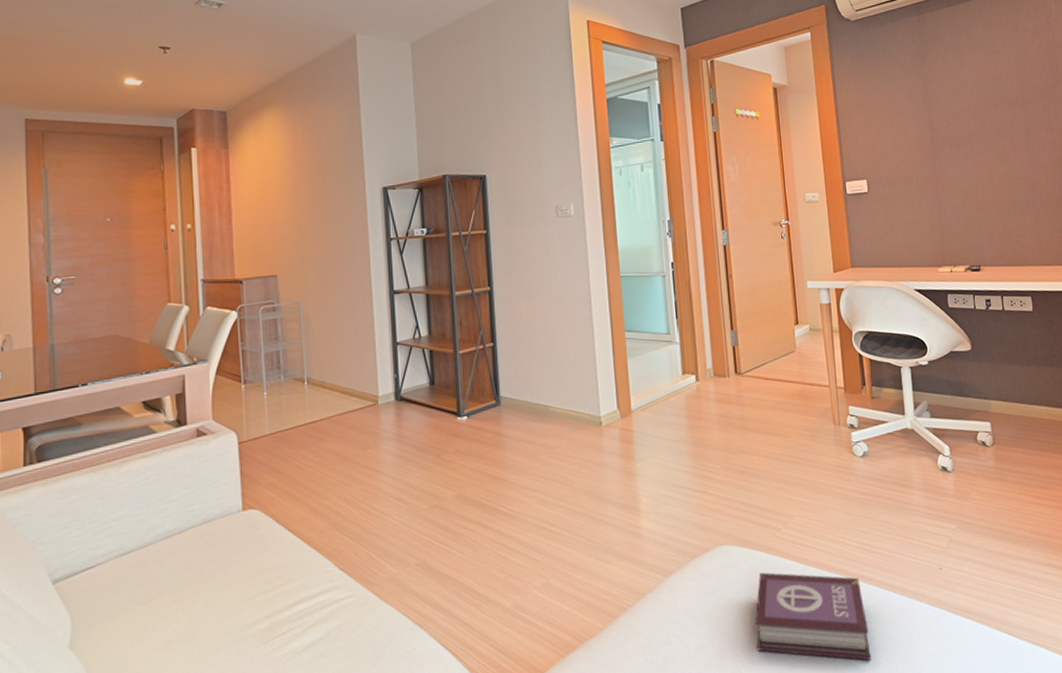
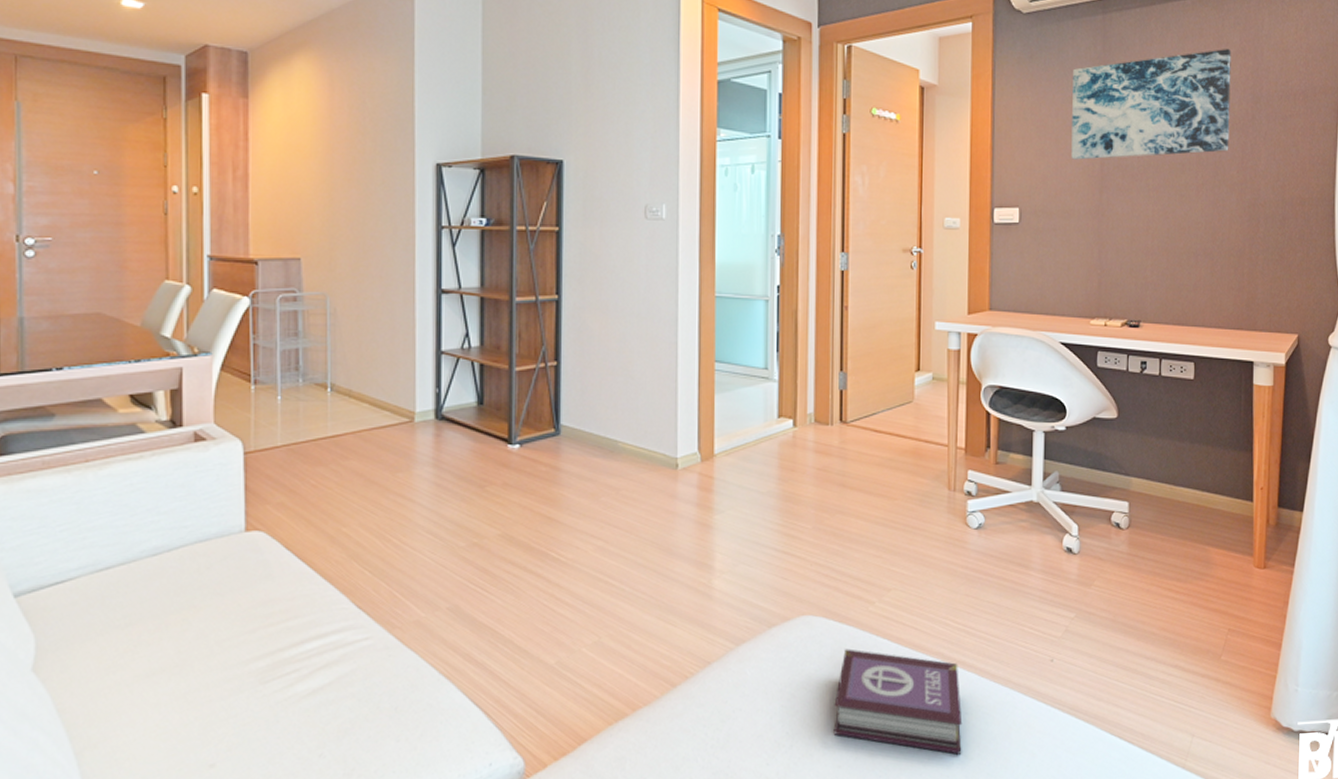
wall art: none [898,34,1037,136] -> present [1071,49,1232,160]

